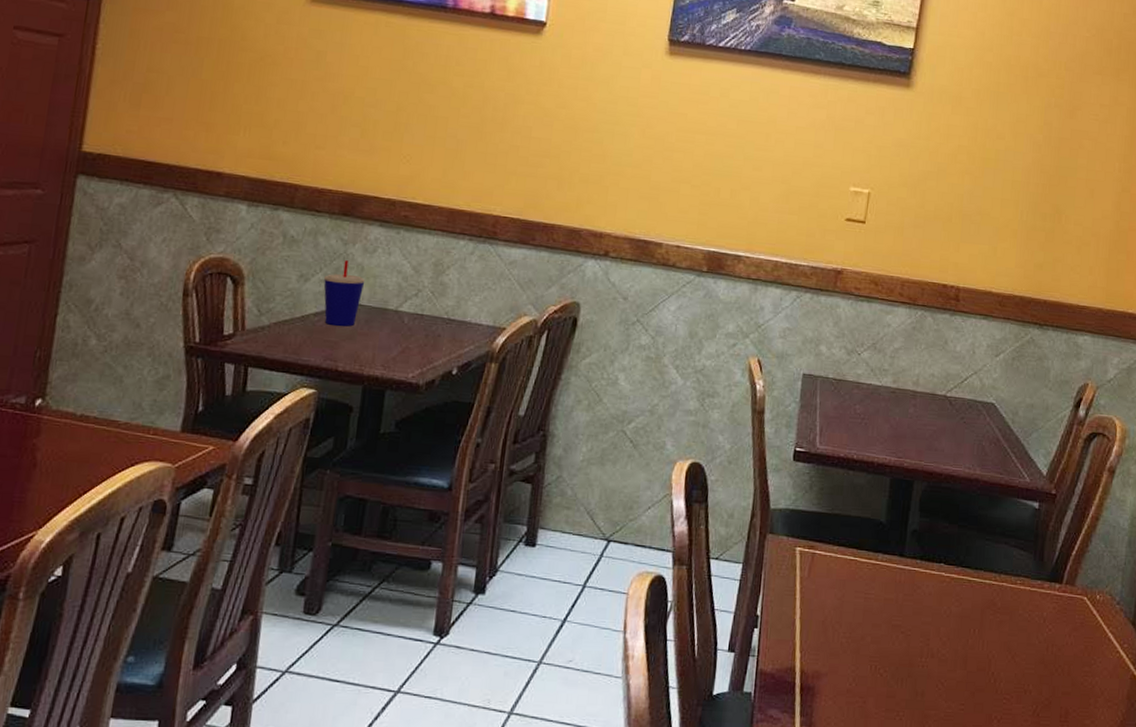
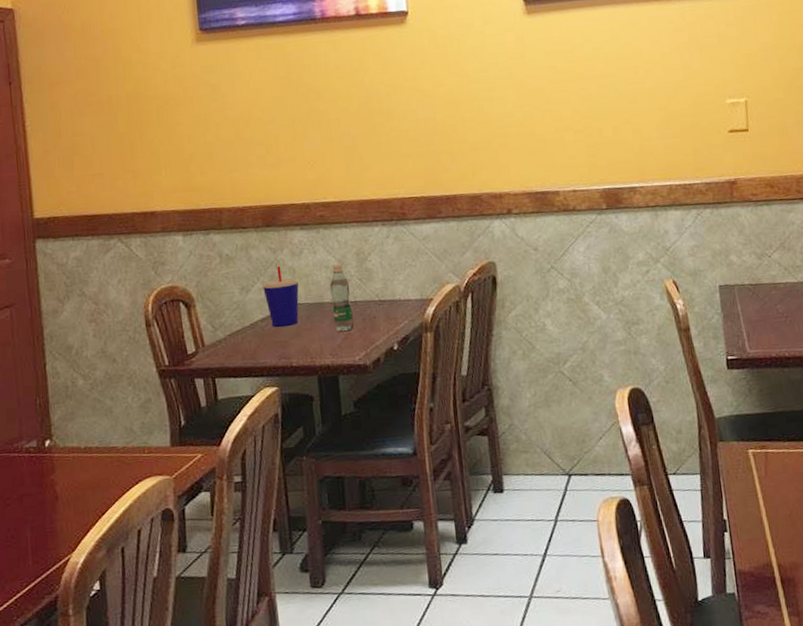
bottle: none [393,270,420,345] -> present [330,263,354,332]

